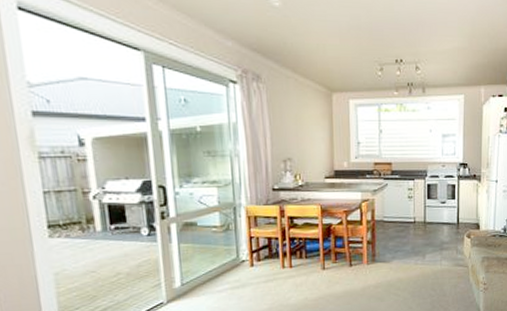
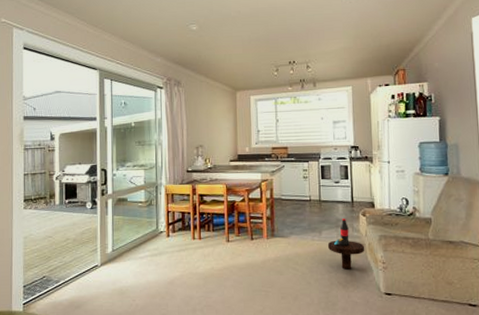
pedestal table: none [432,241,468,293] -> present [328,218,365,270]

